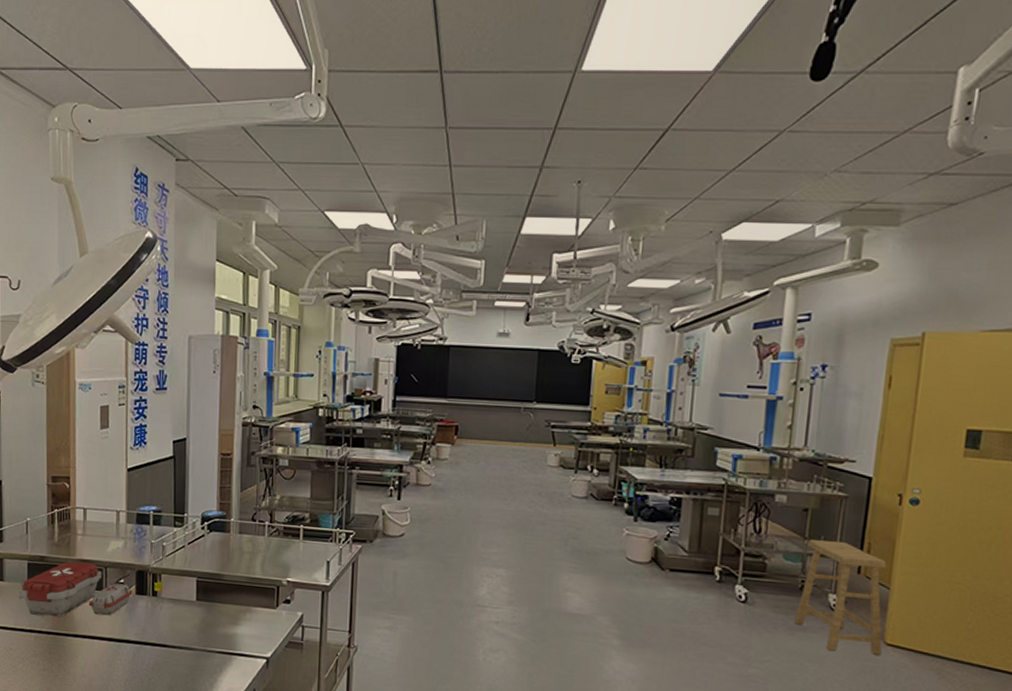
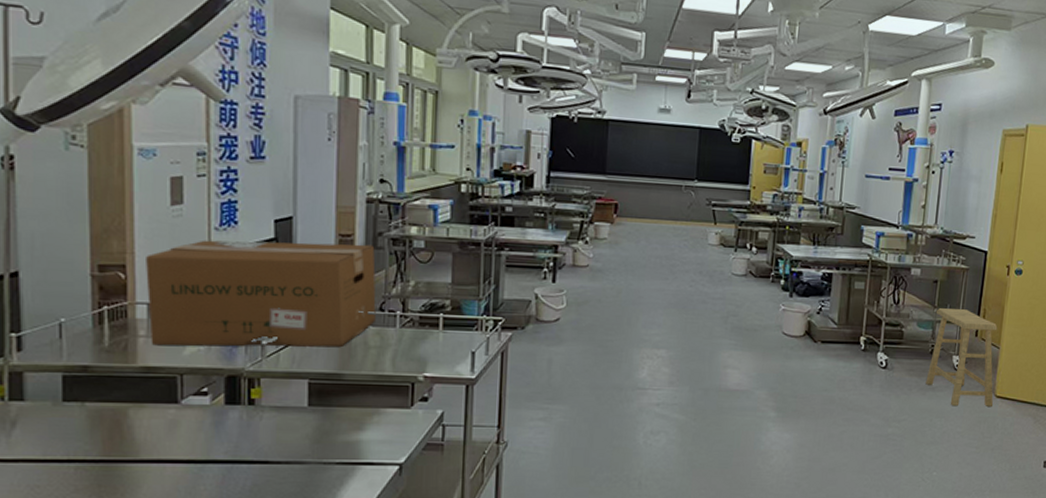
first aid kit: present [18,562,133,617] -> none [48,370,221,441]
box: none [83,457,249,551] -> present [146,240,376,347]

